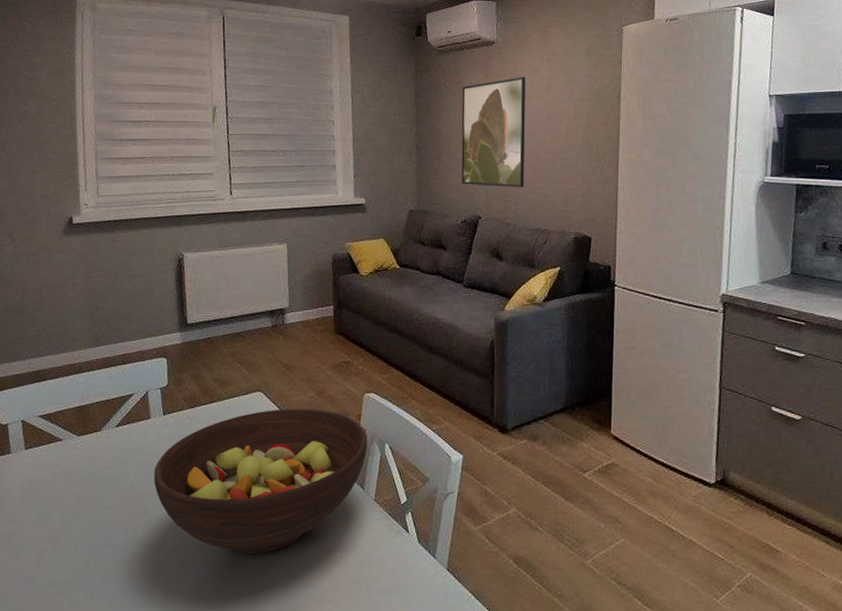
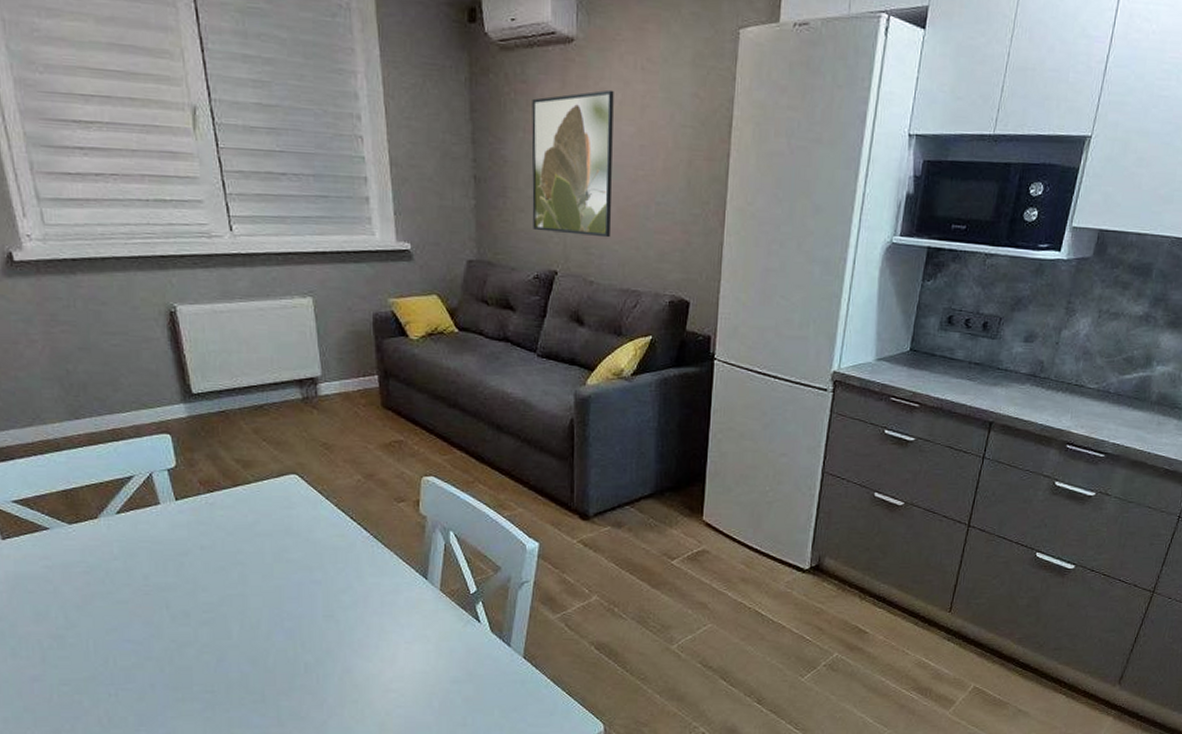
fruit bowl: present [153,408,368,555] -> none [173,492,429,648]

